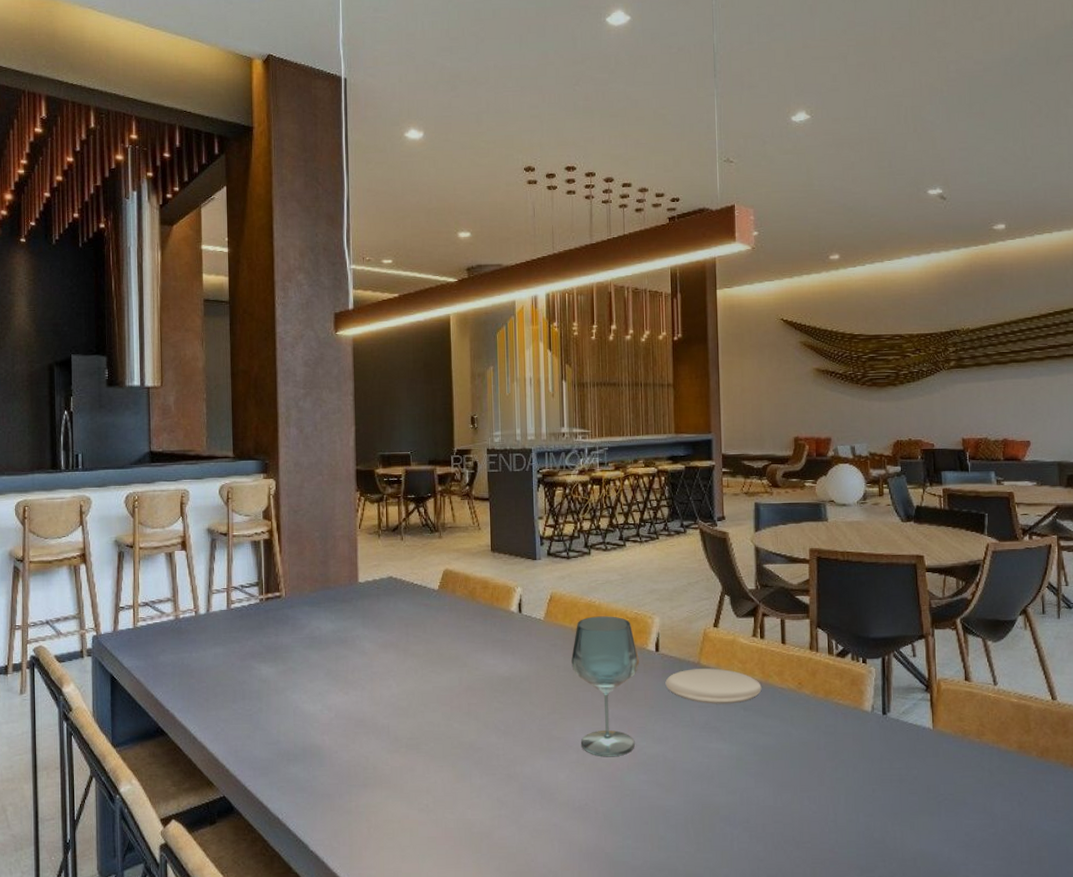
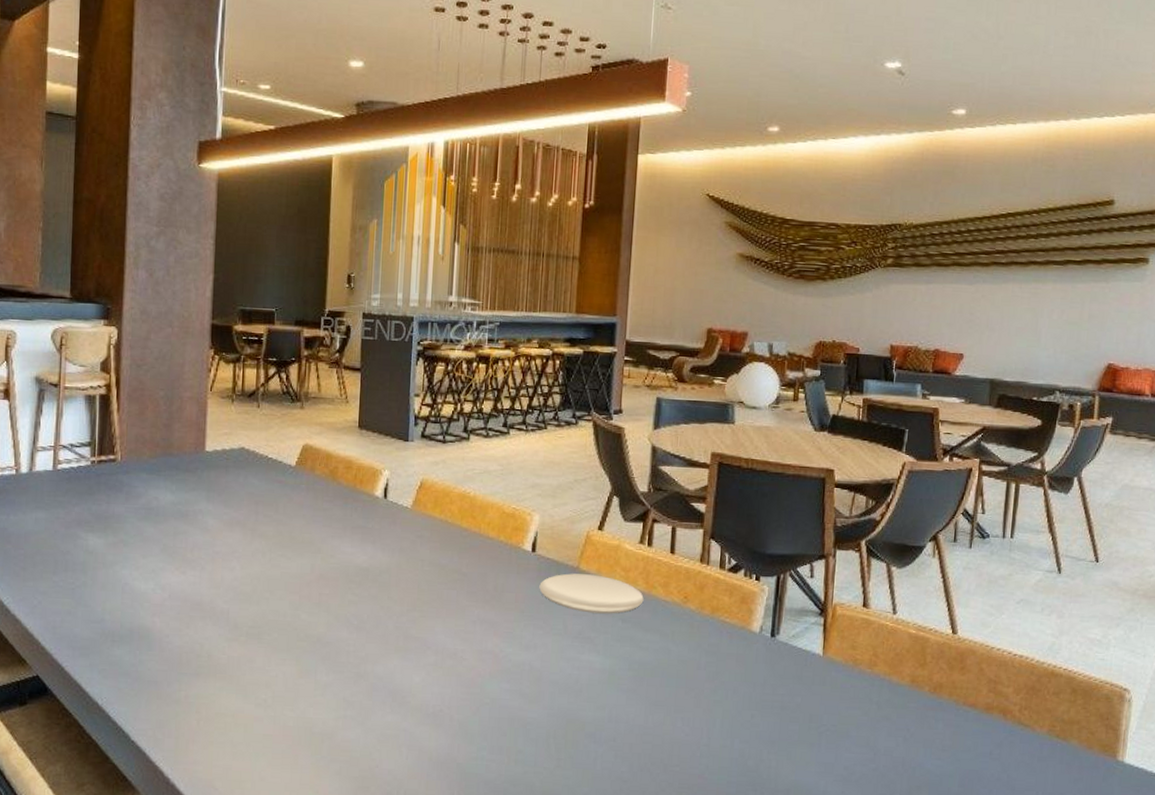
wine glass: present [571,616,639,757] -> none [437,508,513,662]

